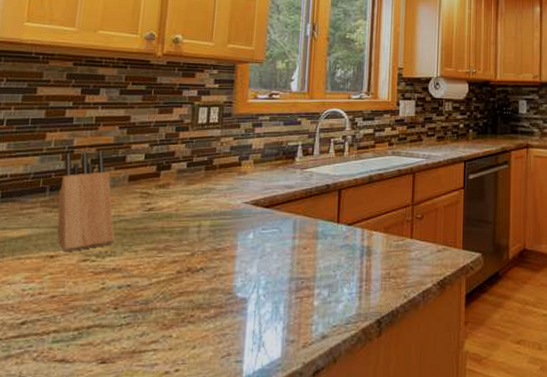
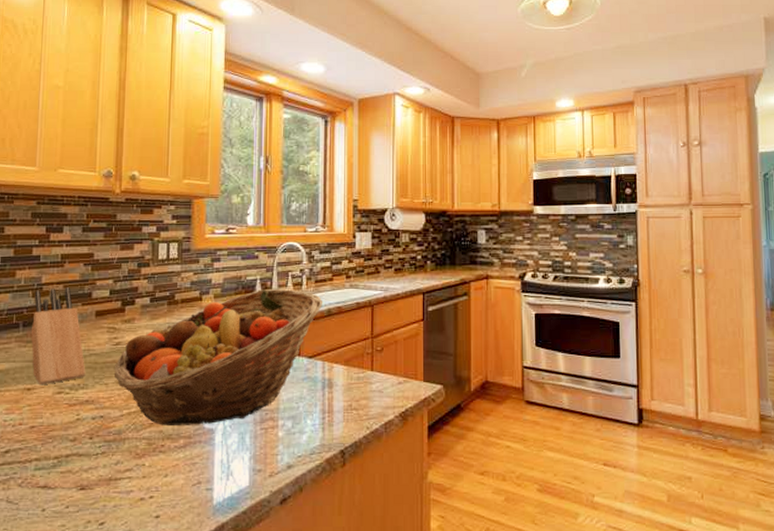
fruit basket: none [144,156,365,295] -> present [113,289,323,425]

